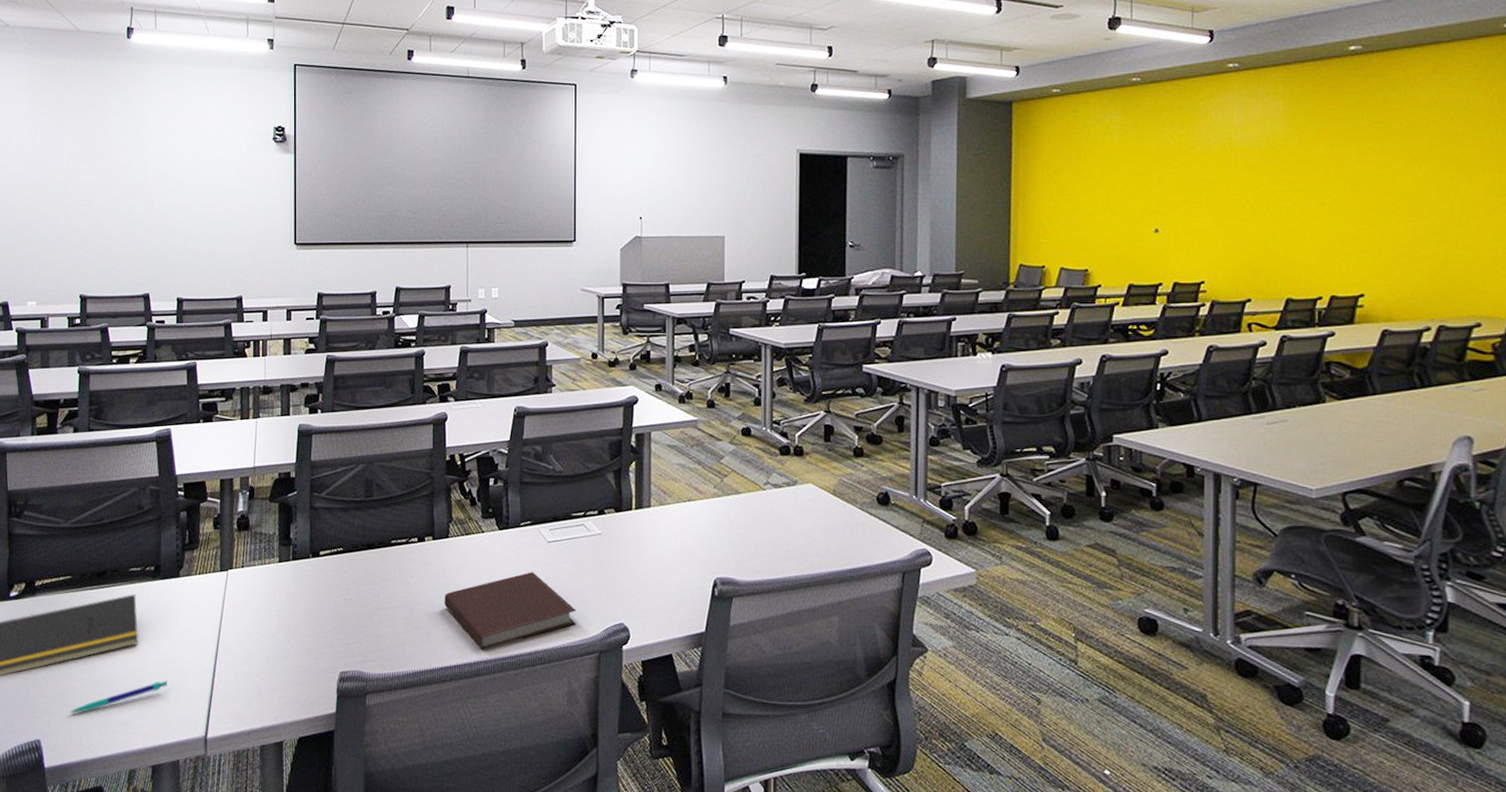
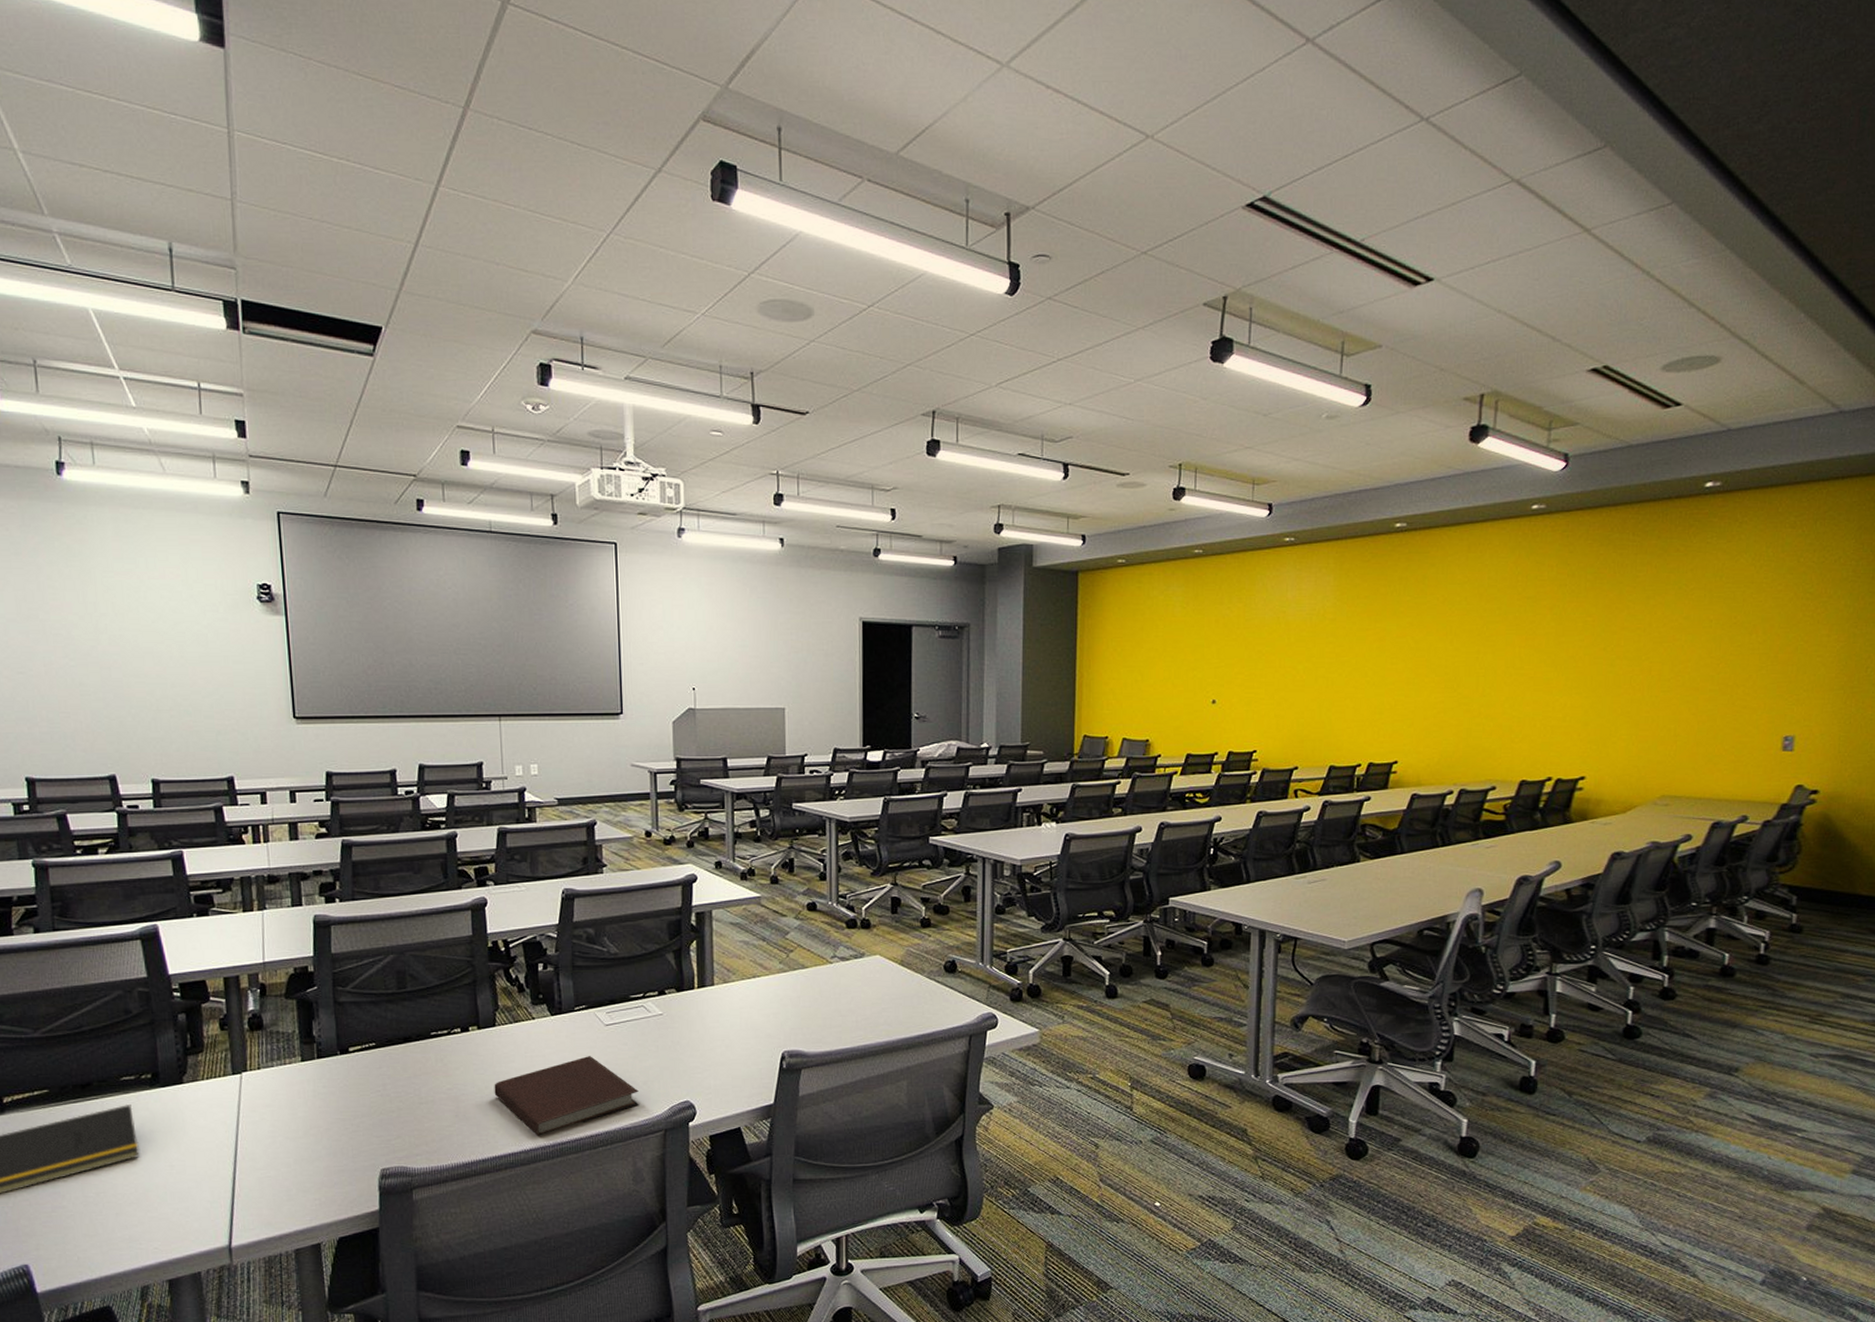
pen: present [68,680,167,713] -> none [60,1191,179,1234]

